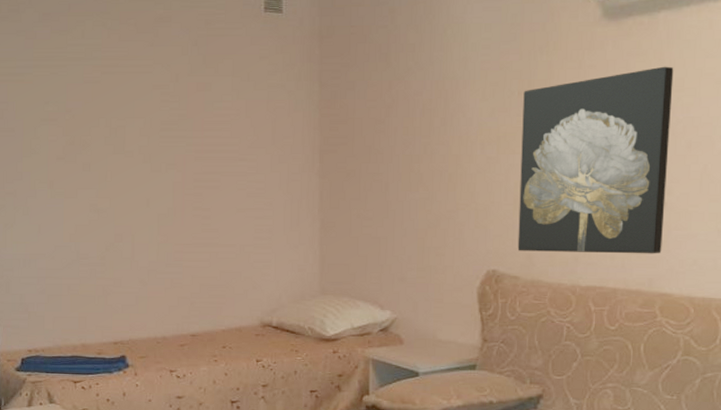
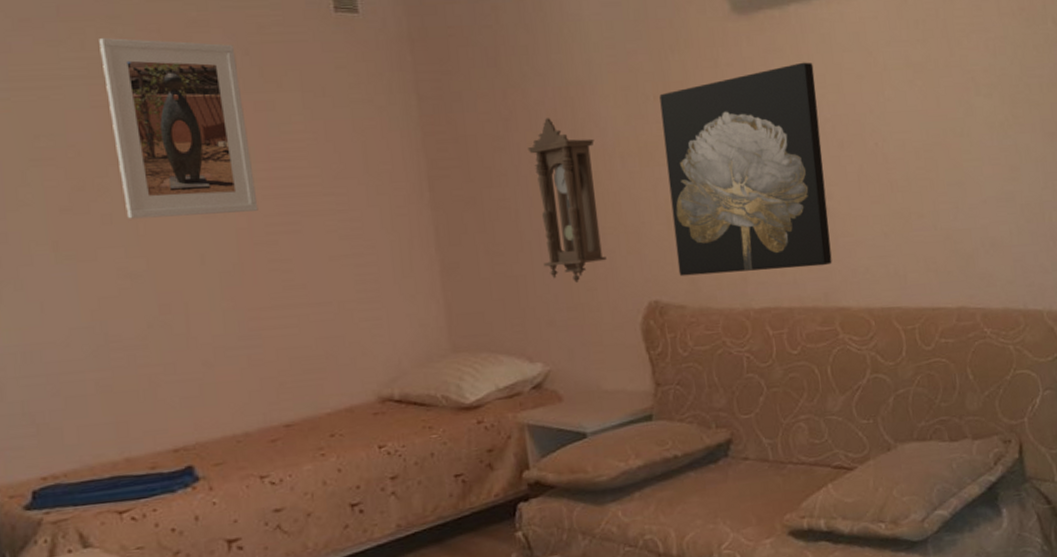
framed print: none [94,29,191,169] -> present [99,38,259,219]
pendulum clock: none [403,107,460,248] -> present [527,118,607,283]

